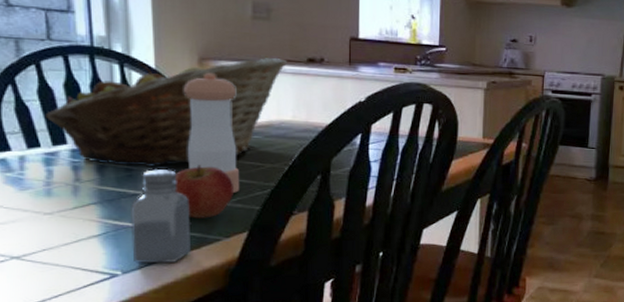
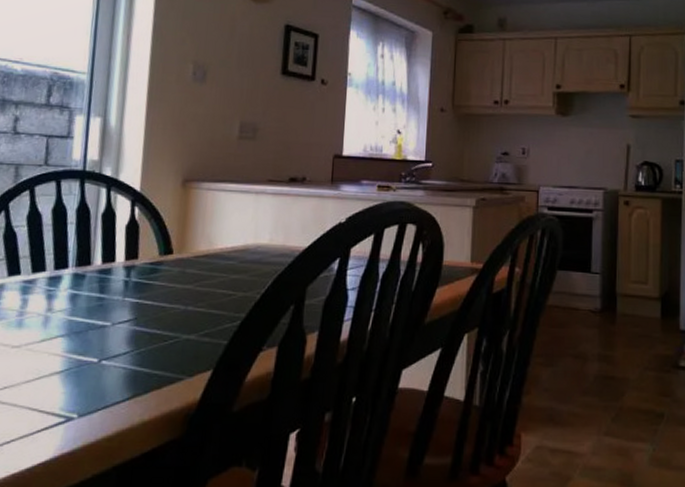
fruit basket: present [46,57,287,167] -> none [31,177,269,296]
saltshaker: present [129,169,191,264] -> none [91,298,156,406]
apple: present [174,164,233,218] -> none [142,292,203,354]
pepper shaker: present [183,72,239,193] -> none [159,194,216,325]

